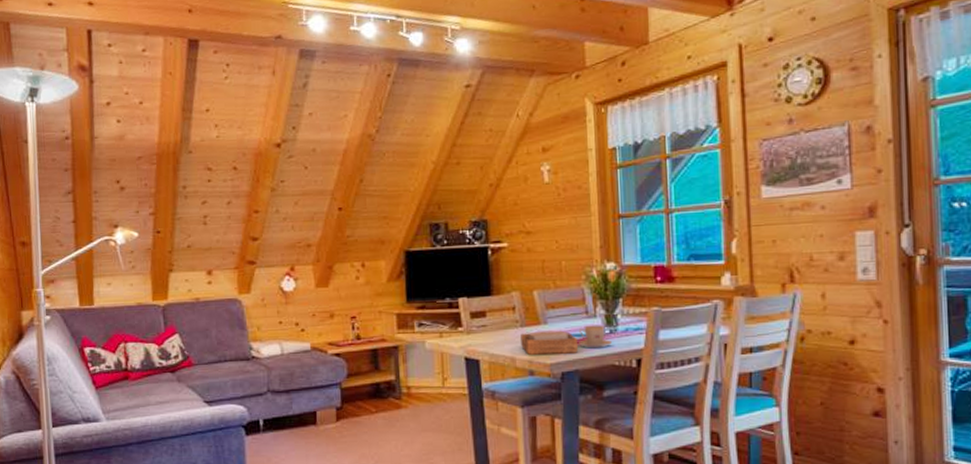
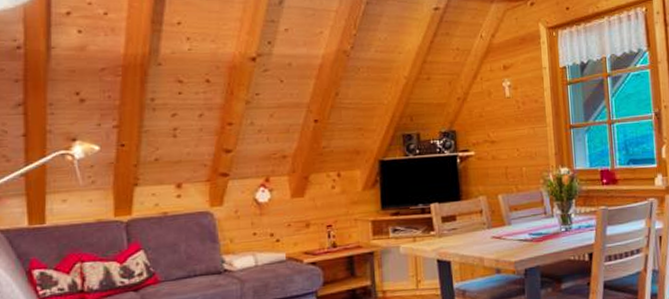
napkin holder: present [519,330,578,355] -> none [487,230,538,254]
teacup: present [578,325,612,349] -> none [538,224,567,246]

